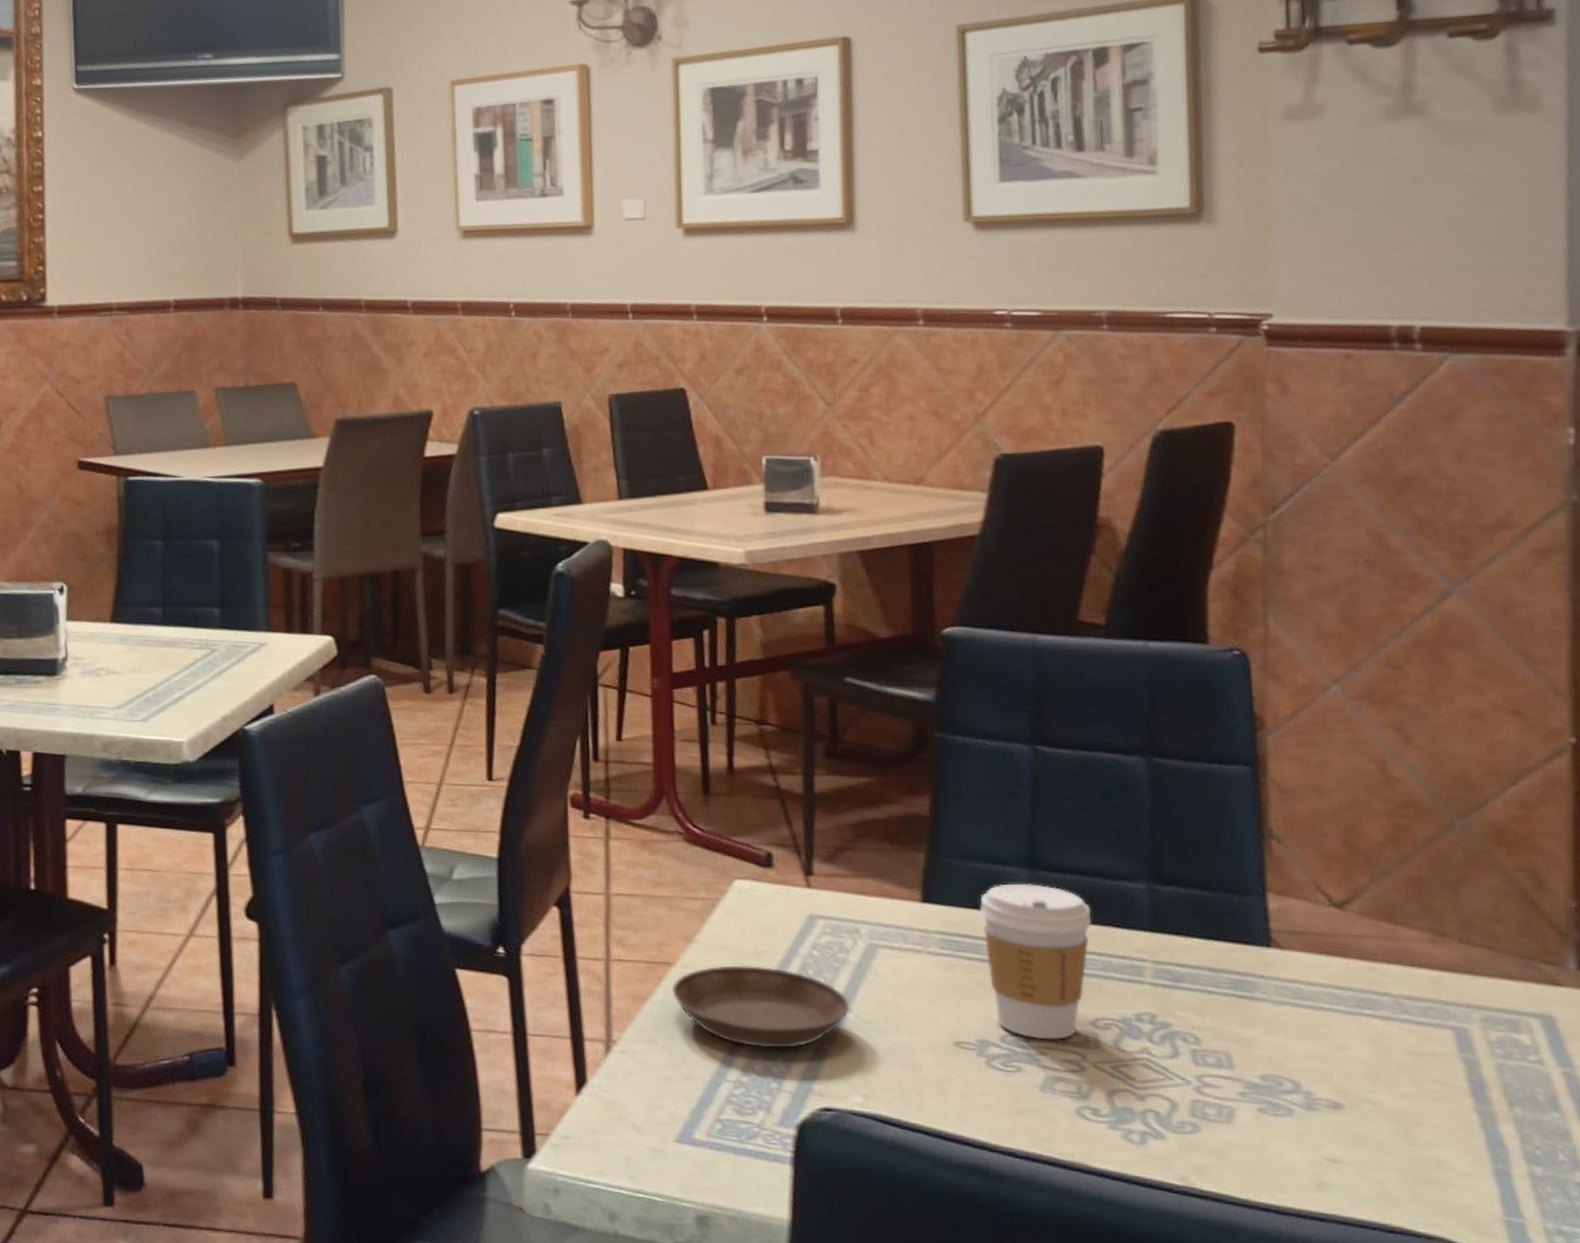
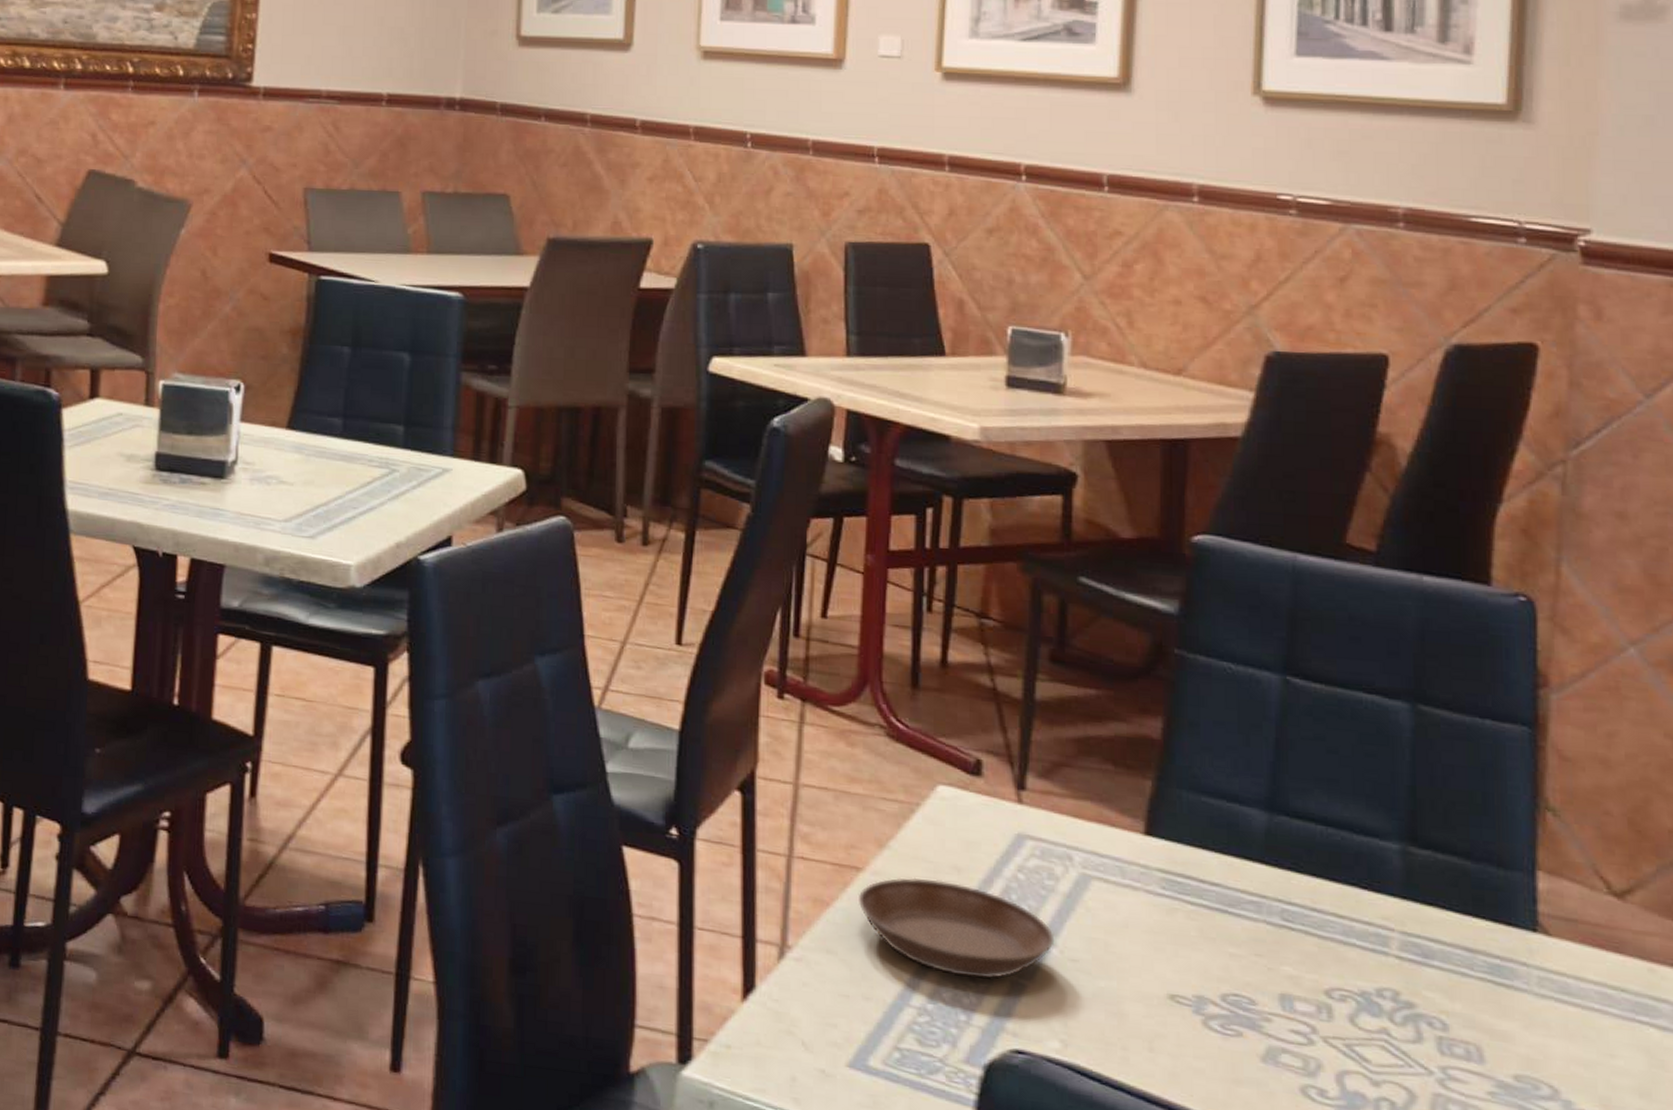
coffee cup: present [980,884,1093,1040] -> none [1210,825,1335,1006]

